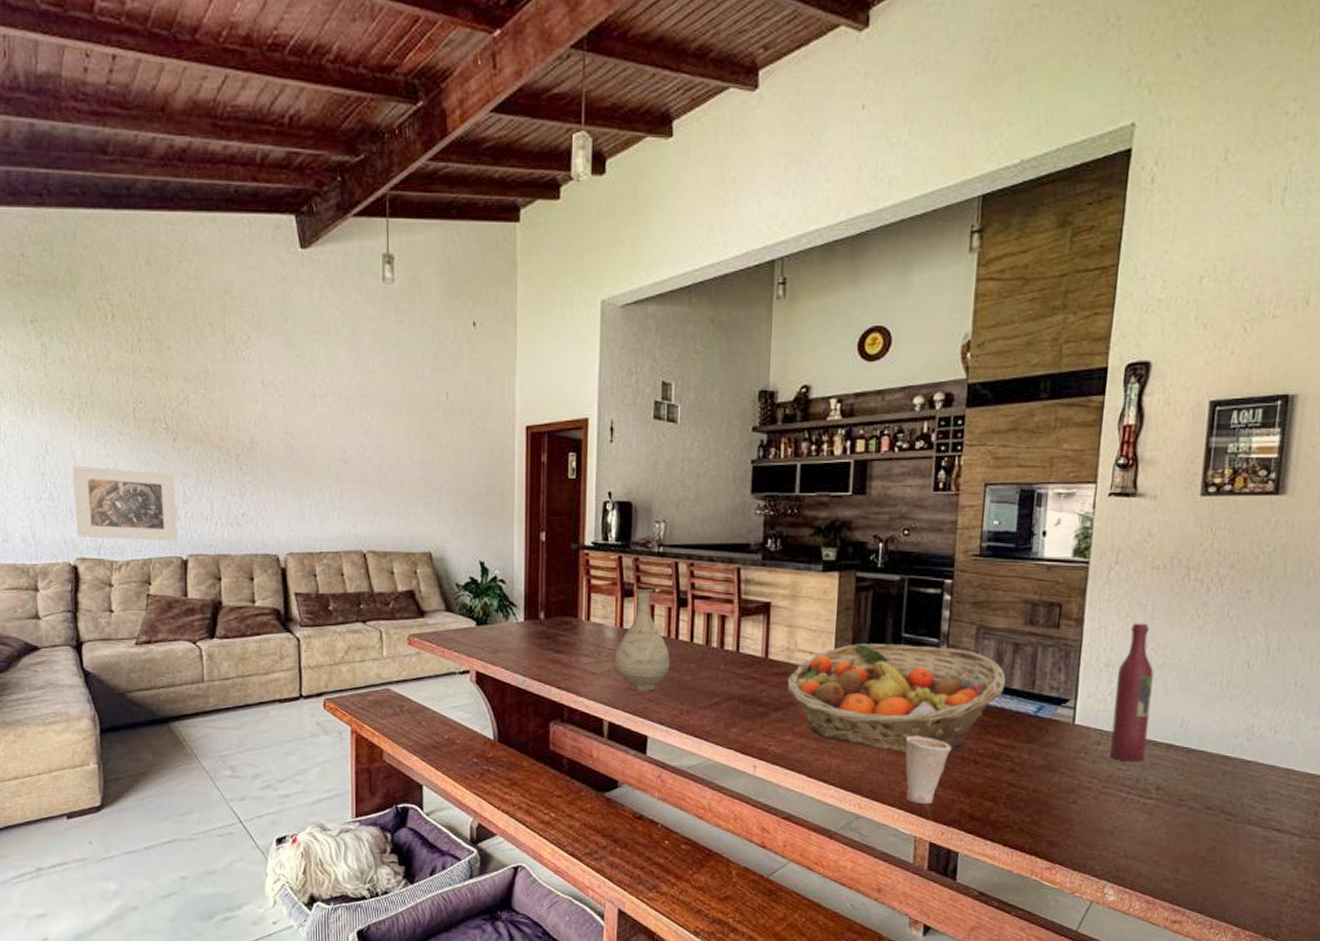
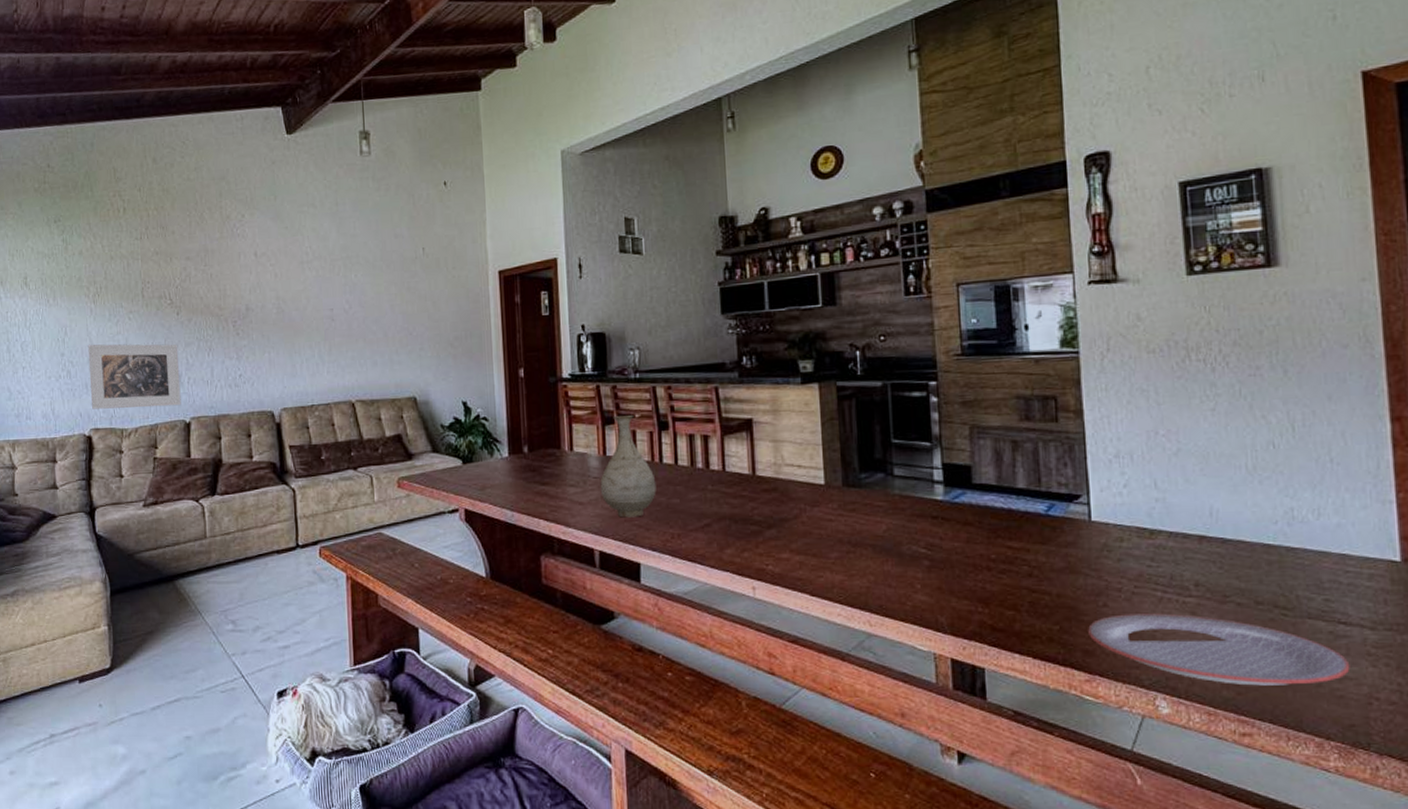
fruit basket: present [787,643,1006,753] -> none [778,450,1009,564]
cup: present [905,735,951,805] -> none [909,544,960,618]
plate: none [1055,811,1275,881] -> present [1088,613,1350,686]
wine bottle: present [1109,623,1154,762] -> none [1130,409,1176,558]

